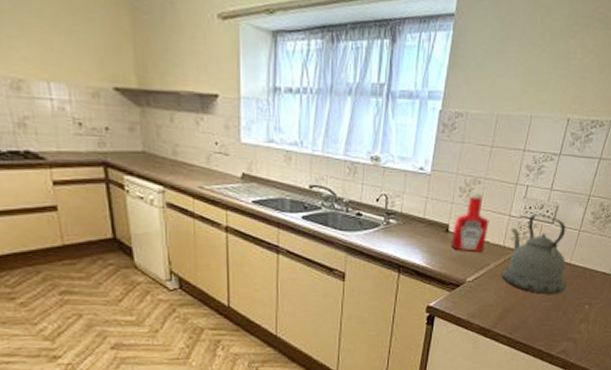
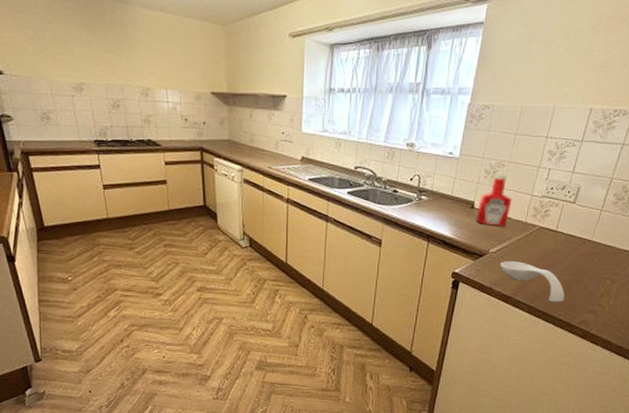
spoon rest: none [478,290,544,333] -> present [500,261,565,303]
kettle: present [502,214,566,293] -> none [523,194,588,267]

